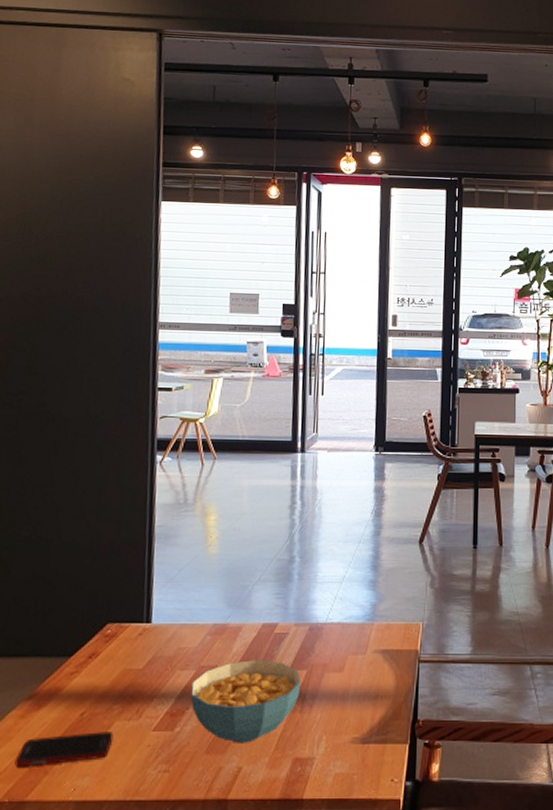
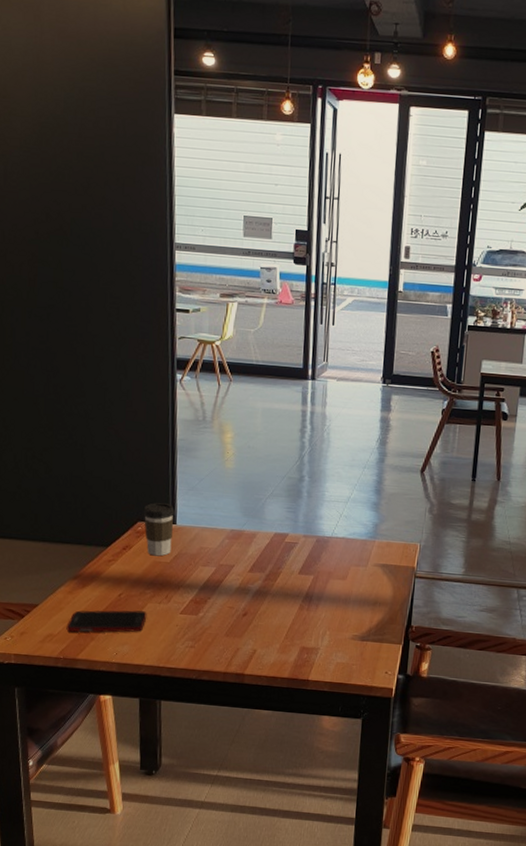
coffee cup: none [113,598,150,663] -> present [143,502,175,557]
cereal bowl: present [190,660,302,743] -> none [211,563,309,631]

